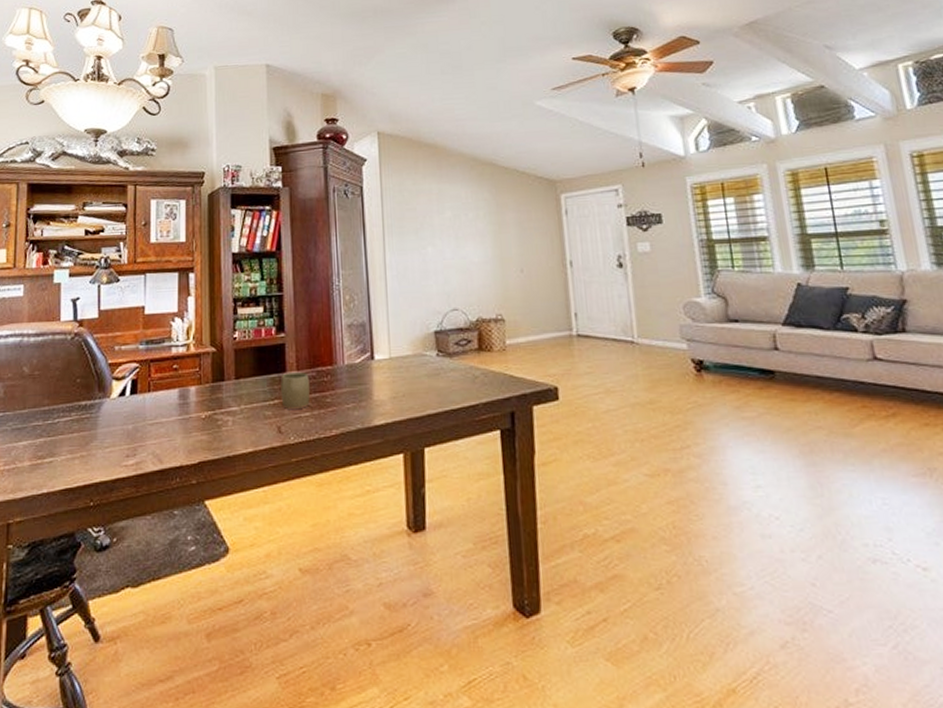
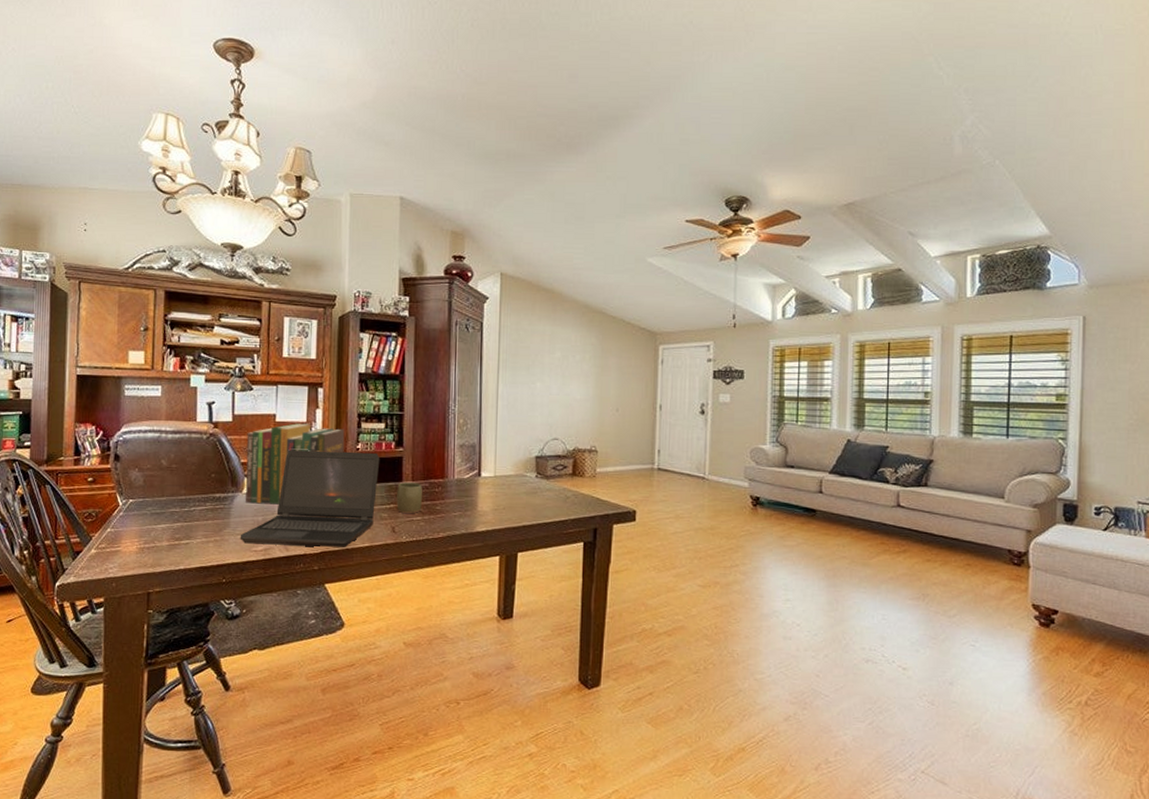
laptop computer: none [108,341,260,458] -> present [240,450,380,547]
books: none [113,314,220,410] -> present [245,423,345,505]

